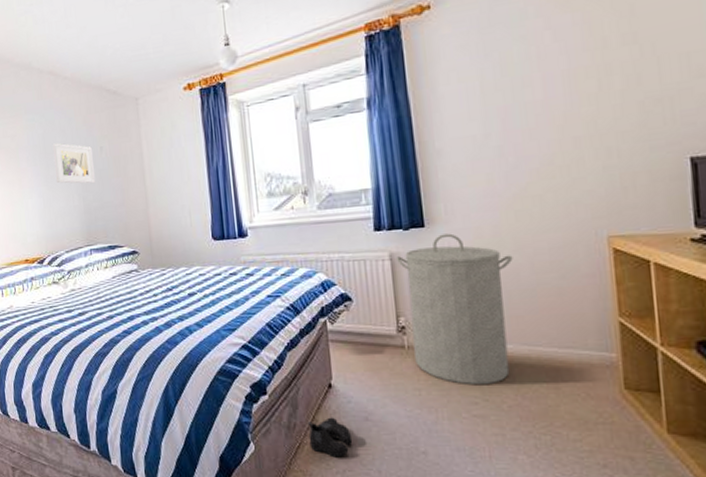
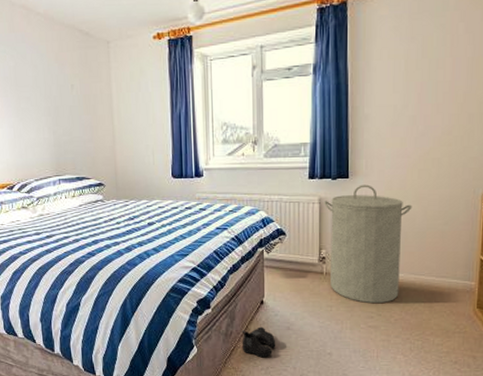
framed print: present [52,143,95,184] -> none [23,77,65,119]

